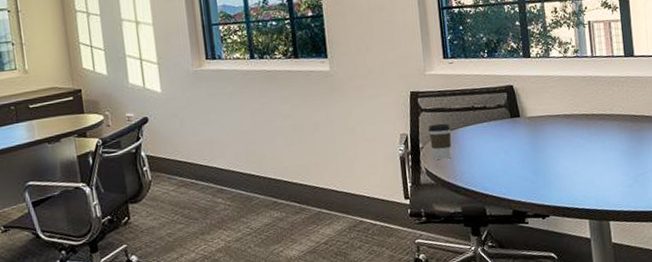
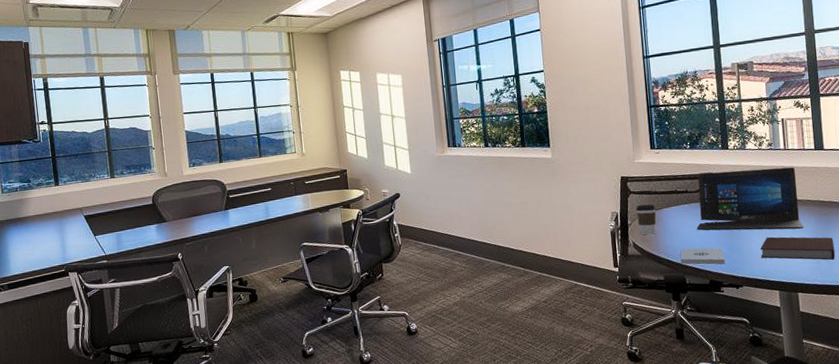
notepad: none [479,172,530,194] -> present [680,248,726,265]
laptop: none [497,77,615,153] -> present [697,167,804,231]
notebook: none [567,156,648,183] -> present [760,236,835,260]

